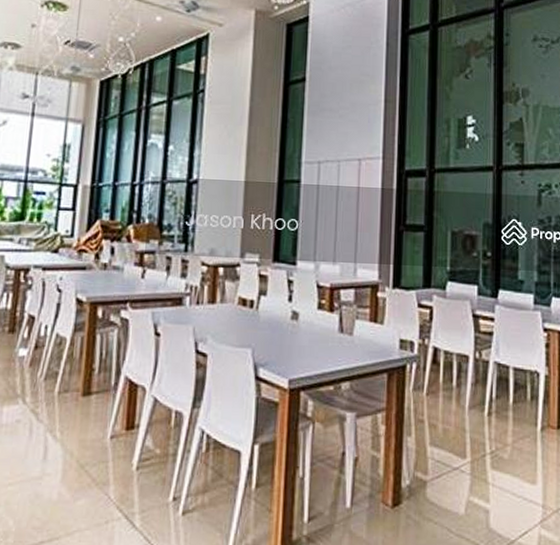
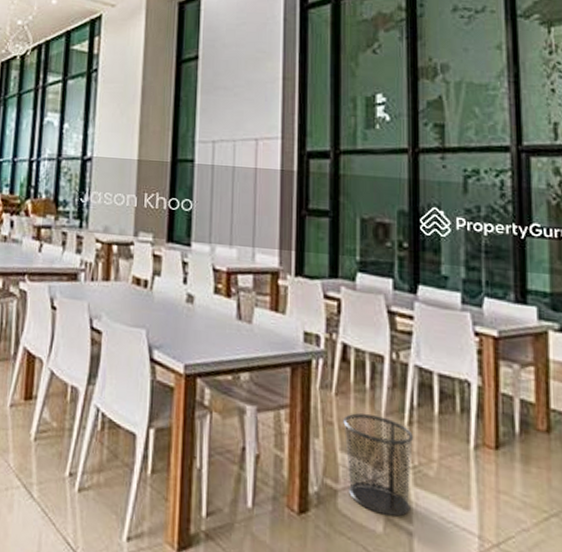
trash can: none [433,410,492,498] -> present [343,413,414,517]

